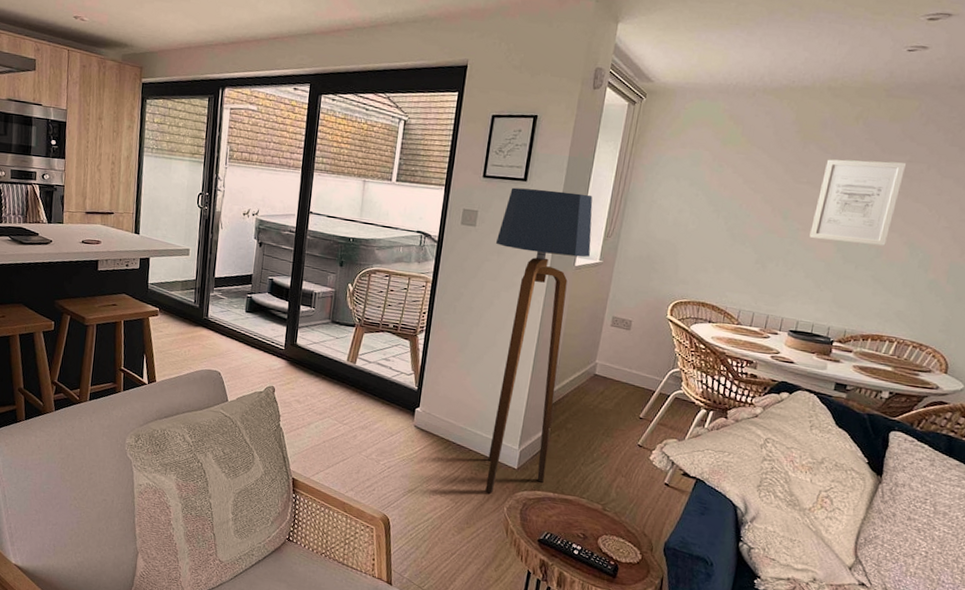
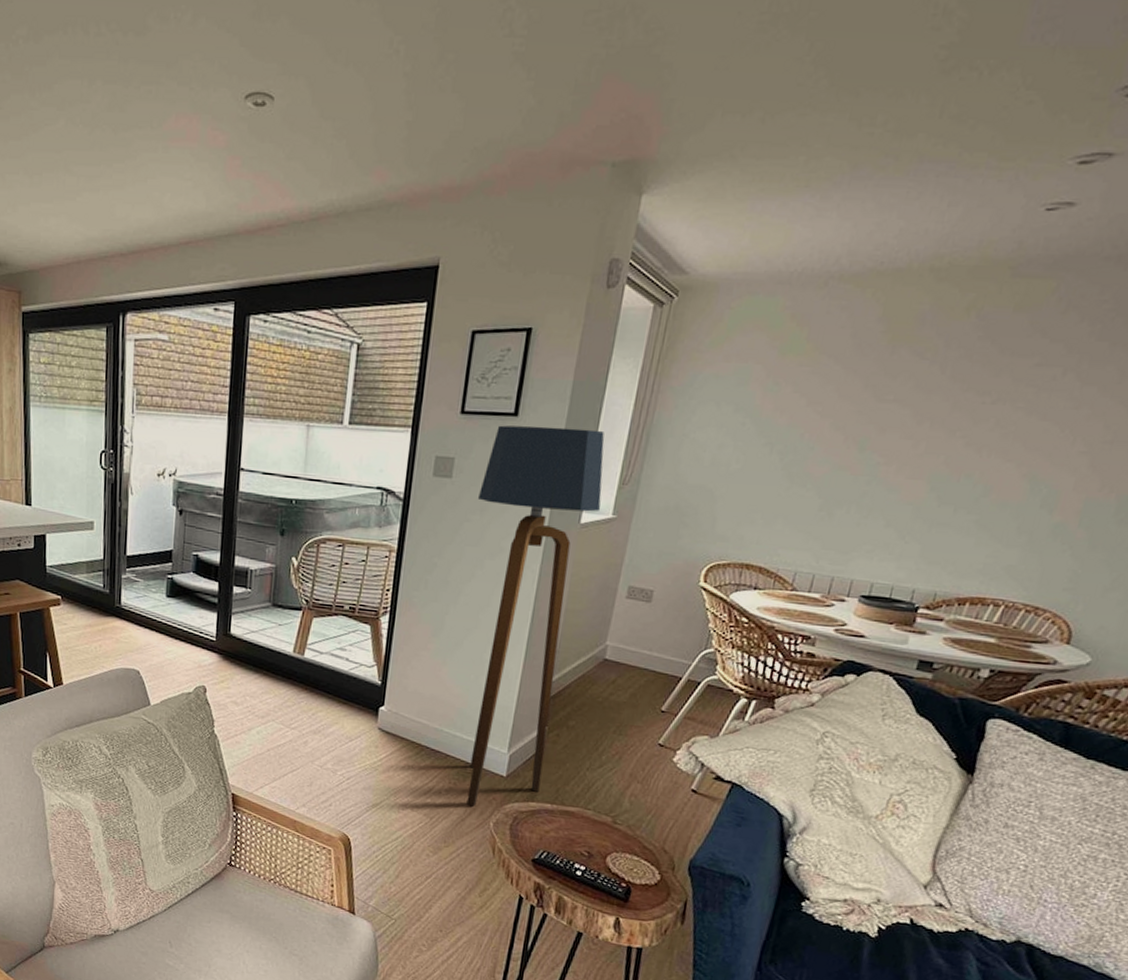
wall art: present [809,159,906,246] -> none [893,366,1032,481]

